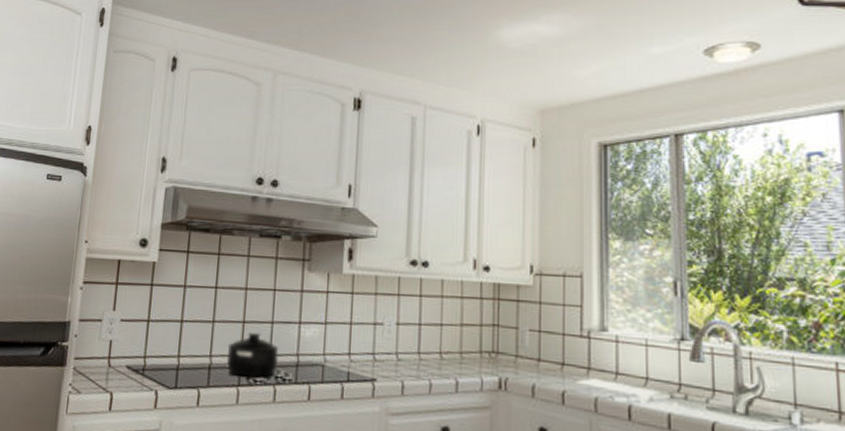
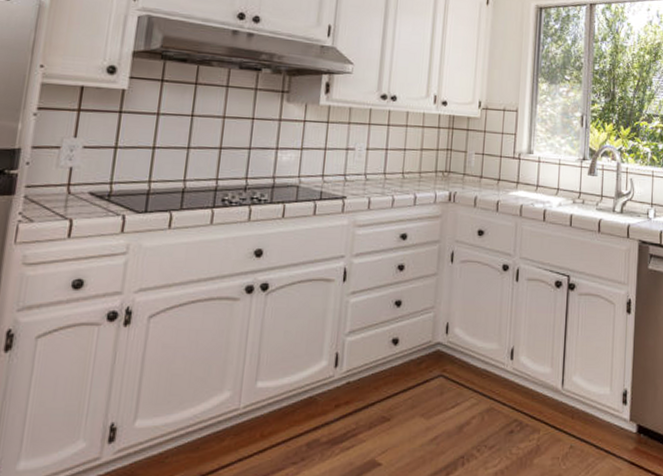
saucepan: present [226,333,279,378] -> none [201,158,256,200]

